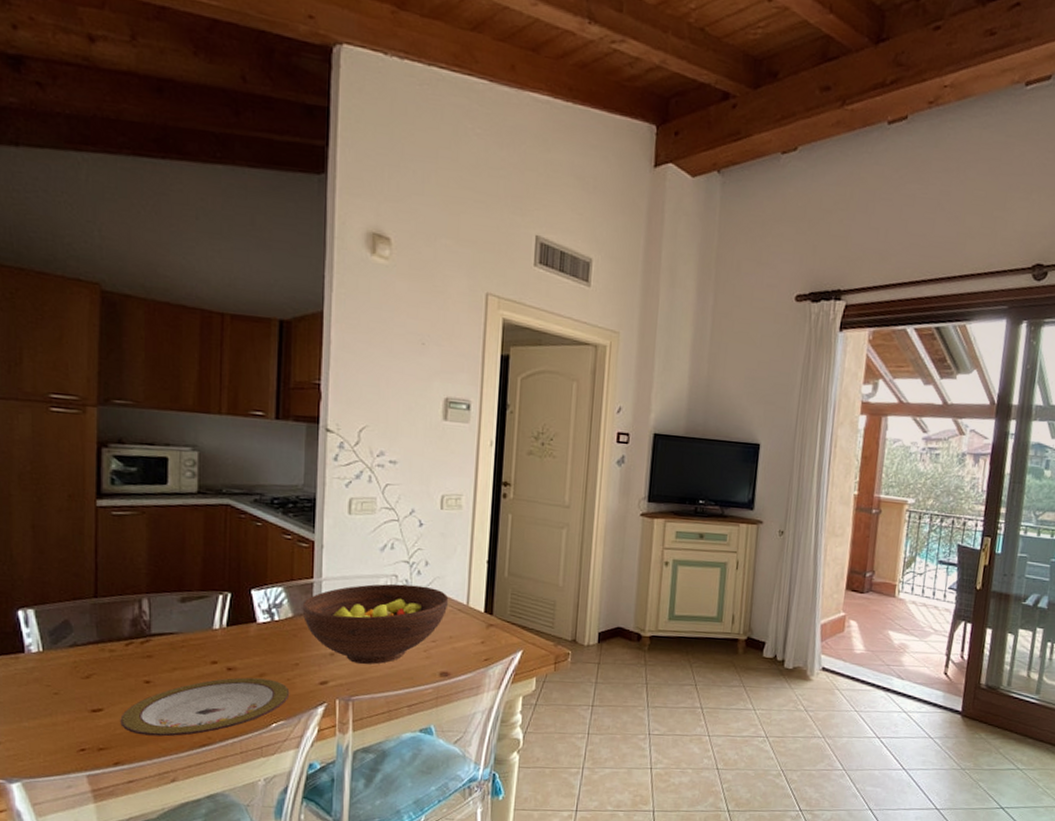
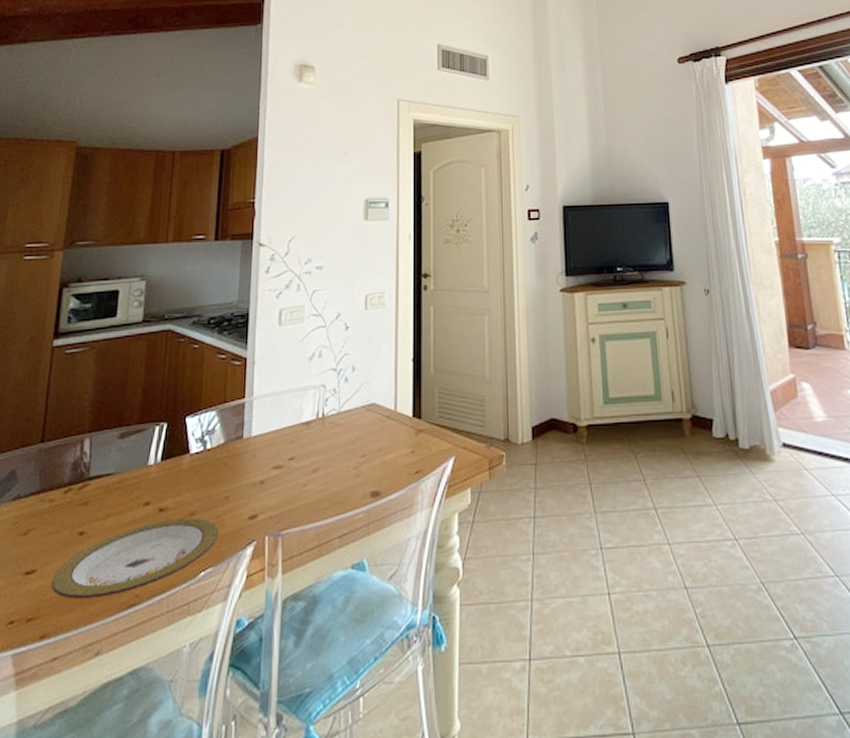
fruit bowl: present [302,583,449,664] -> none [233,394,377,490]

